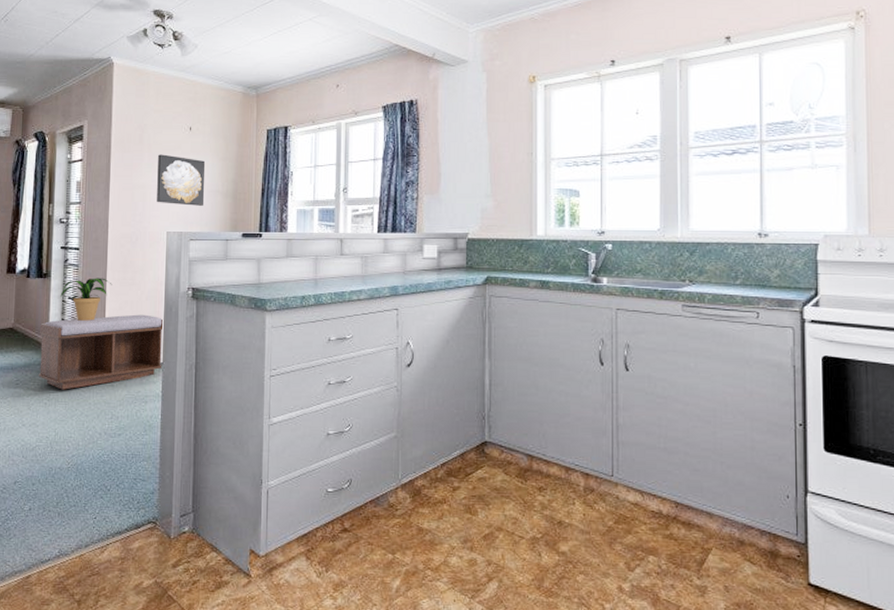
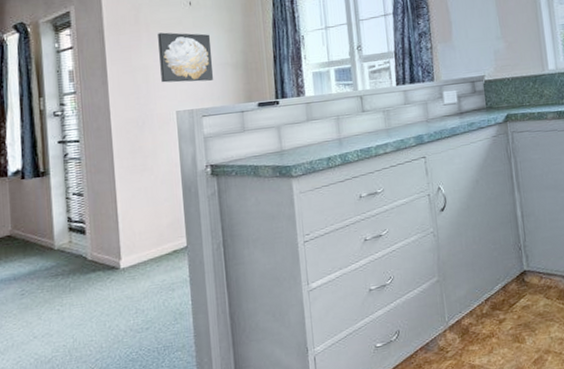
bench: present [38,314,163,390] -> none [43,199,187,293]
potted plant: present [60,278,112,321] -> none [63,167,122,216]

